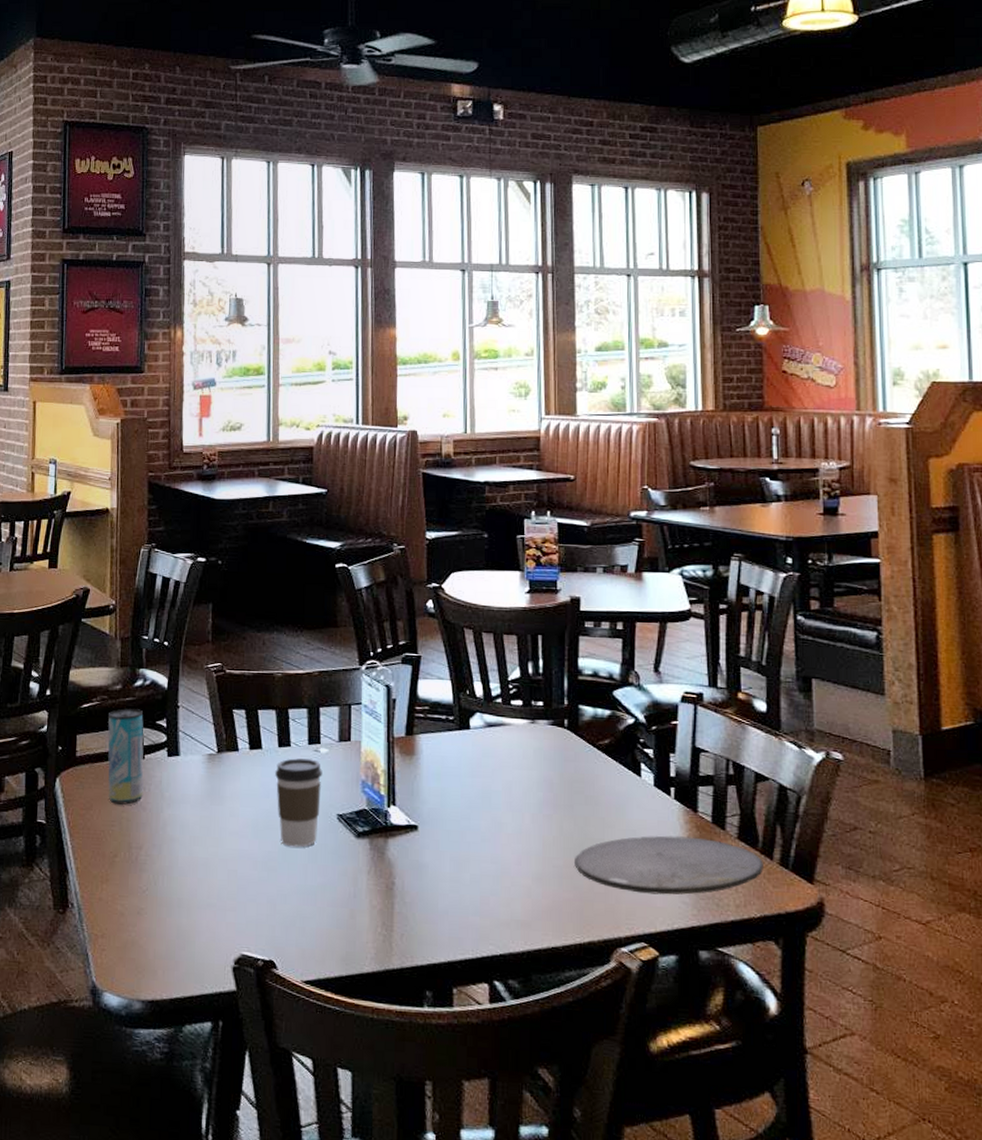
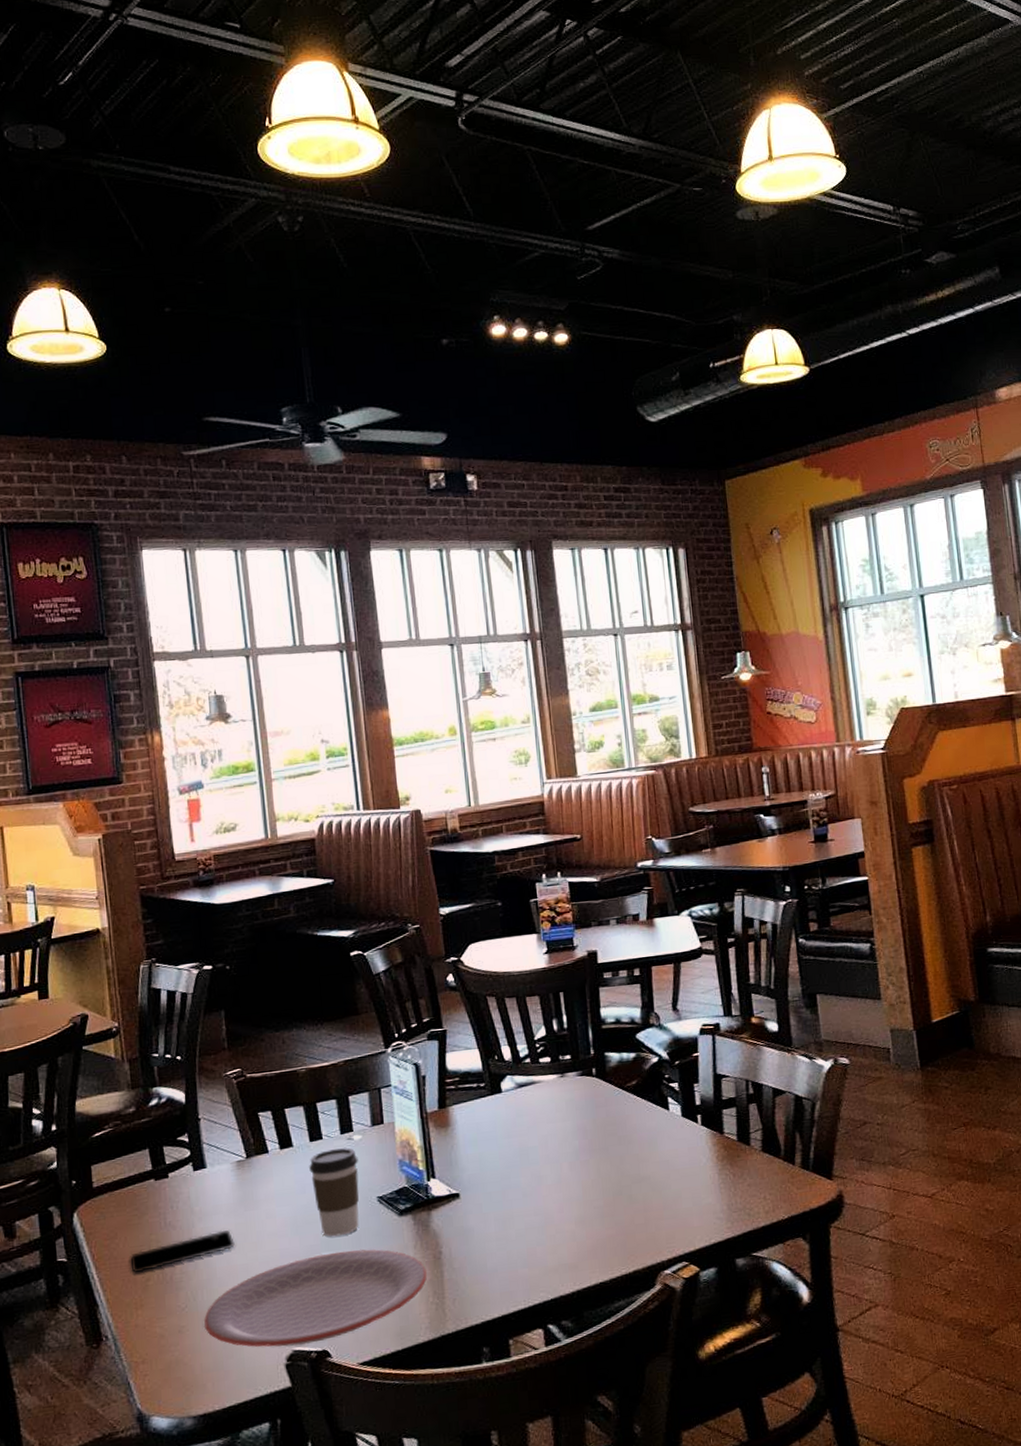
smartphone: none [101,820,198,848] -> present [130,1230,235,1272]
beverage can: present [107,707,144,805] -> none [123,1128,171,1228]
plate: none [162,862,377,951] -> present [204,1249,427,1347]
plate: present [575,835,763,895] -> none [614,1156,787,1218]

